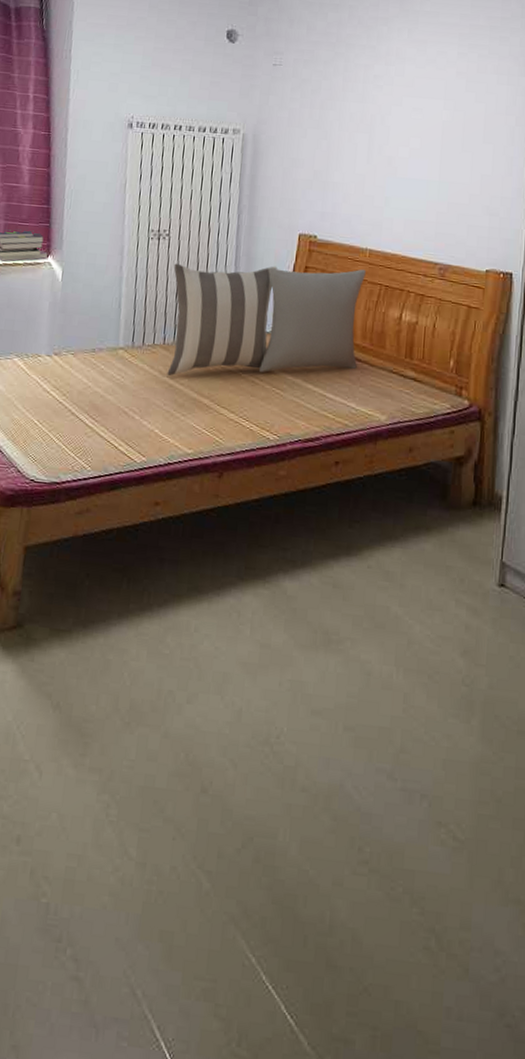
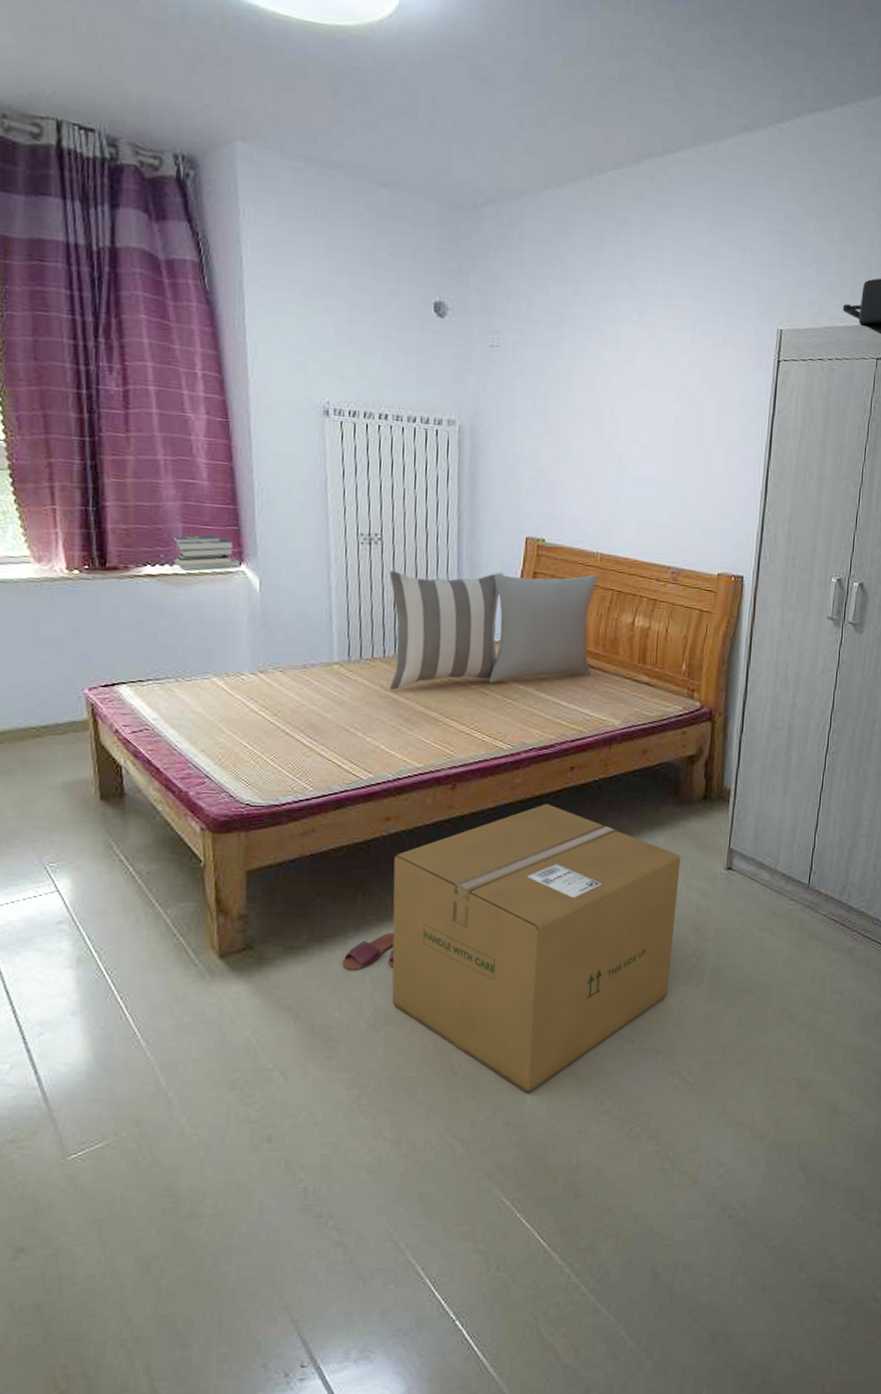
slippers: none [103,624,155,662] -> present [342,933,395,970]
box: none [147,498,449,826] -> present [391,803,681,1093]

